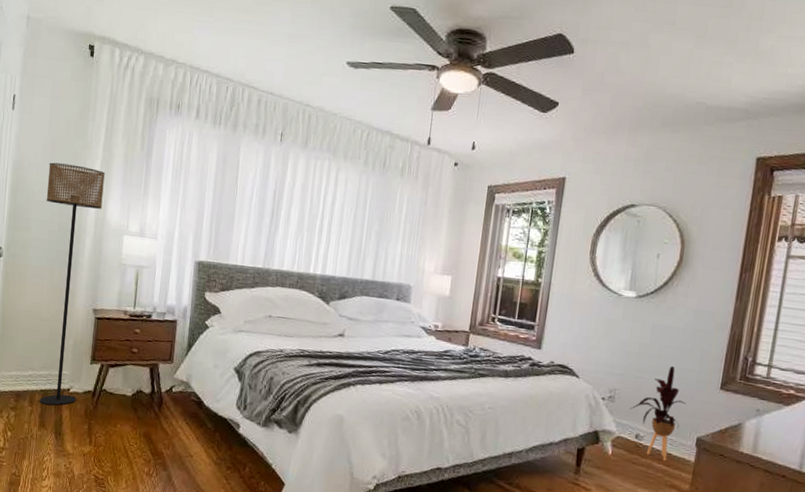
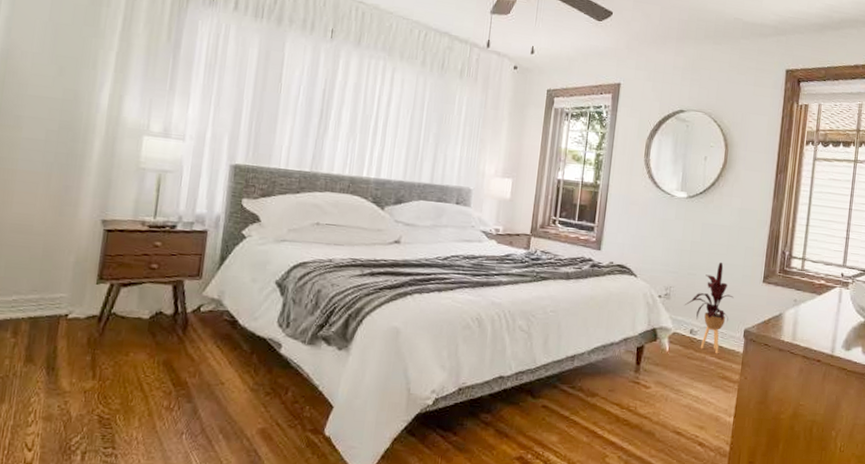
floor lamp: present [39,162,105,406] -> none [26,51,121,336]

